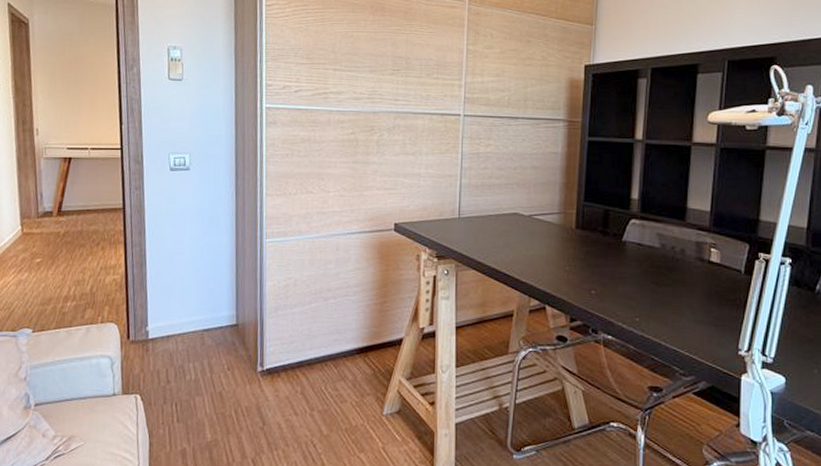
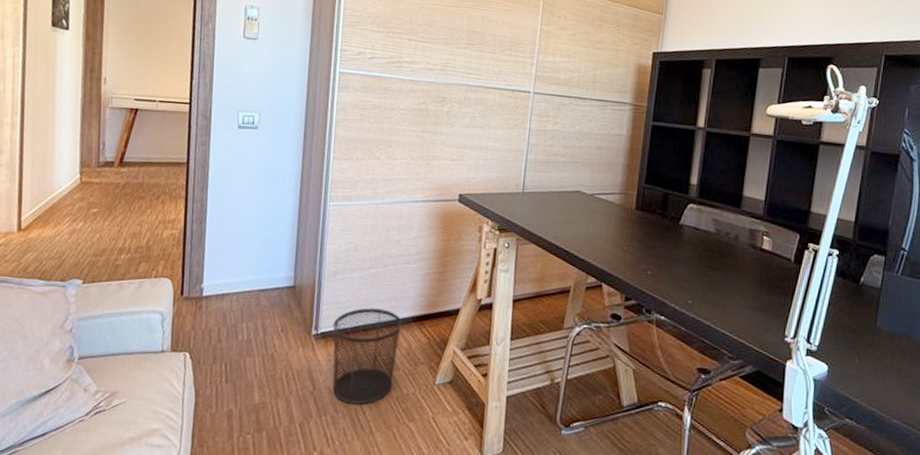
waste bin: none [277,342,346,438] -> present [332,307,402,405]

